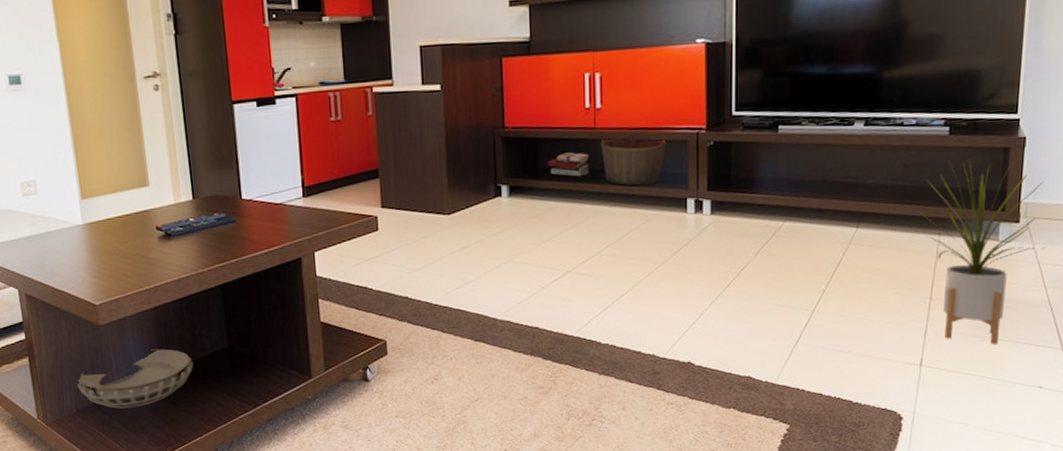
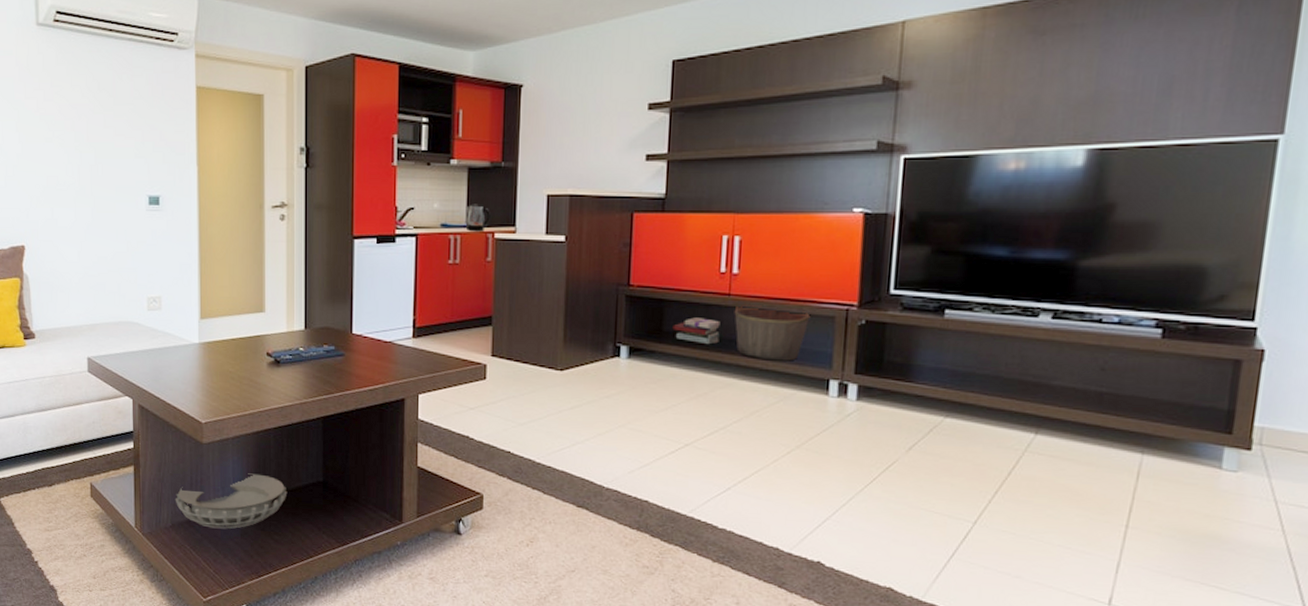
kettle: none [343,59,368,87] -> present [466,204,492,232]
house plant: present [919,159,1047,345] -> none [1117,368,1288,593]

